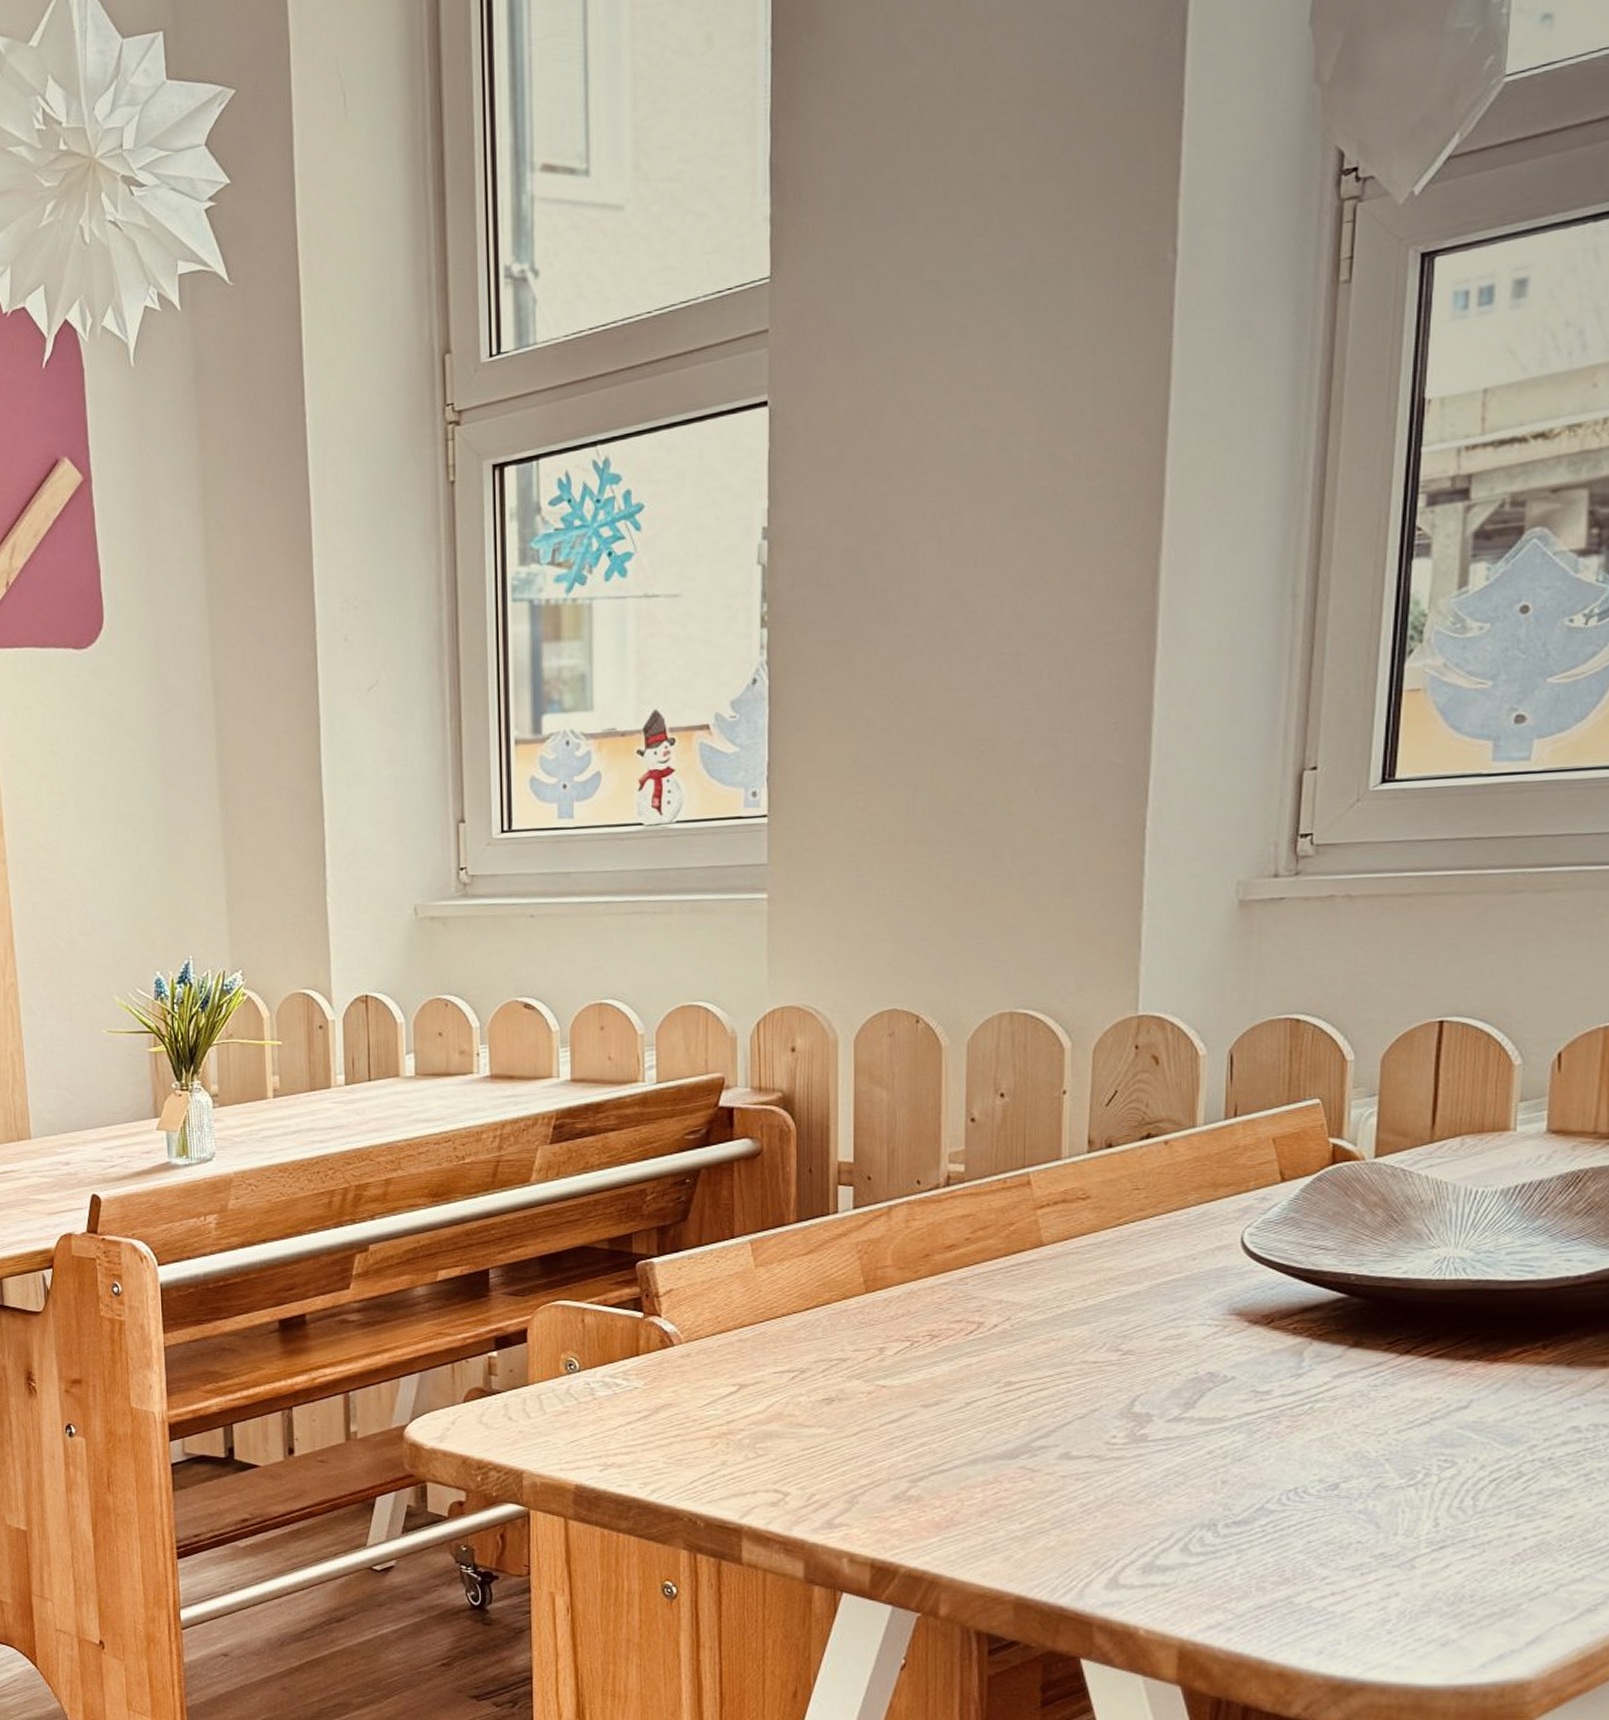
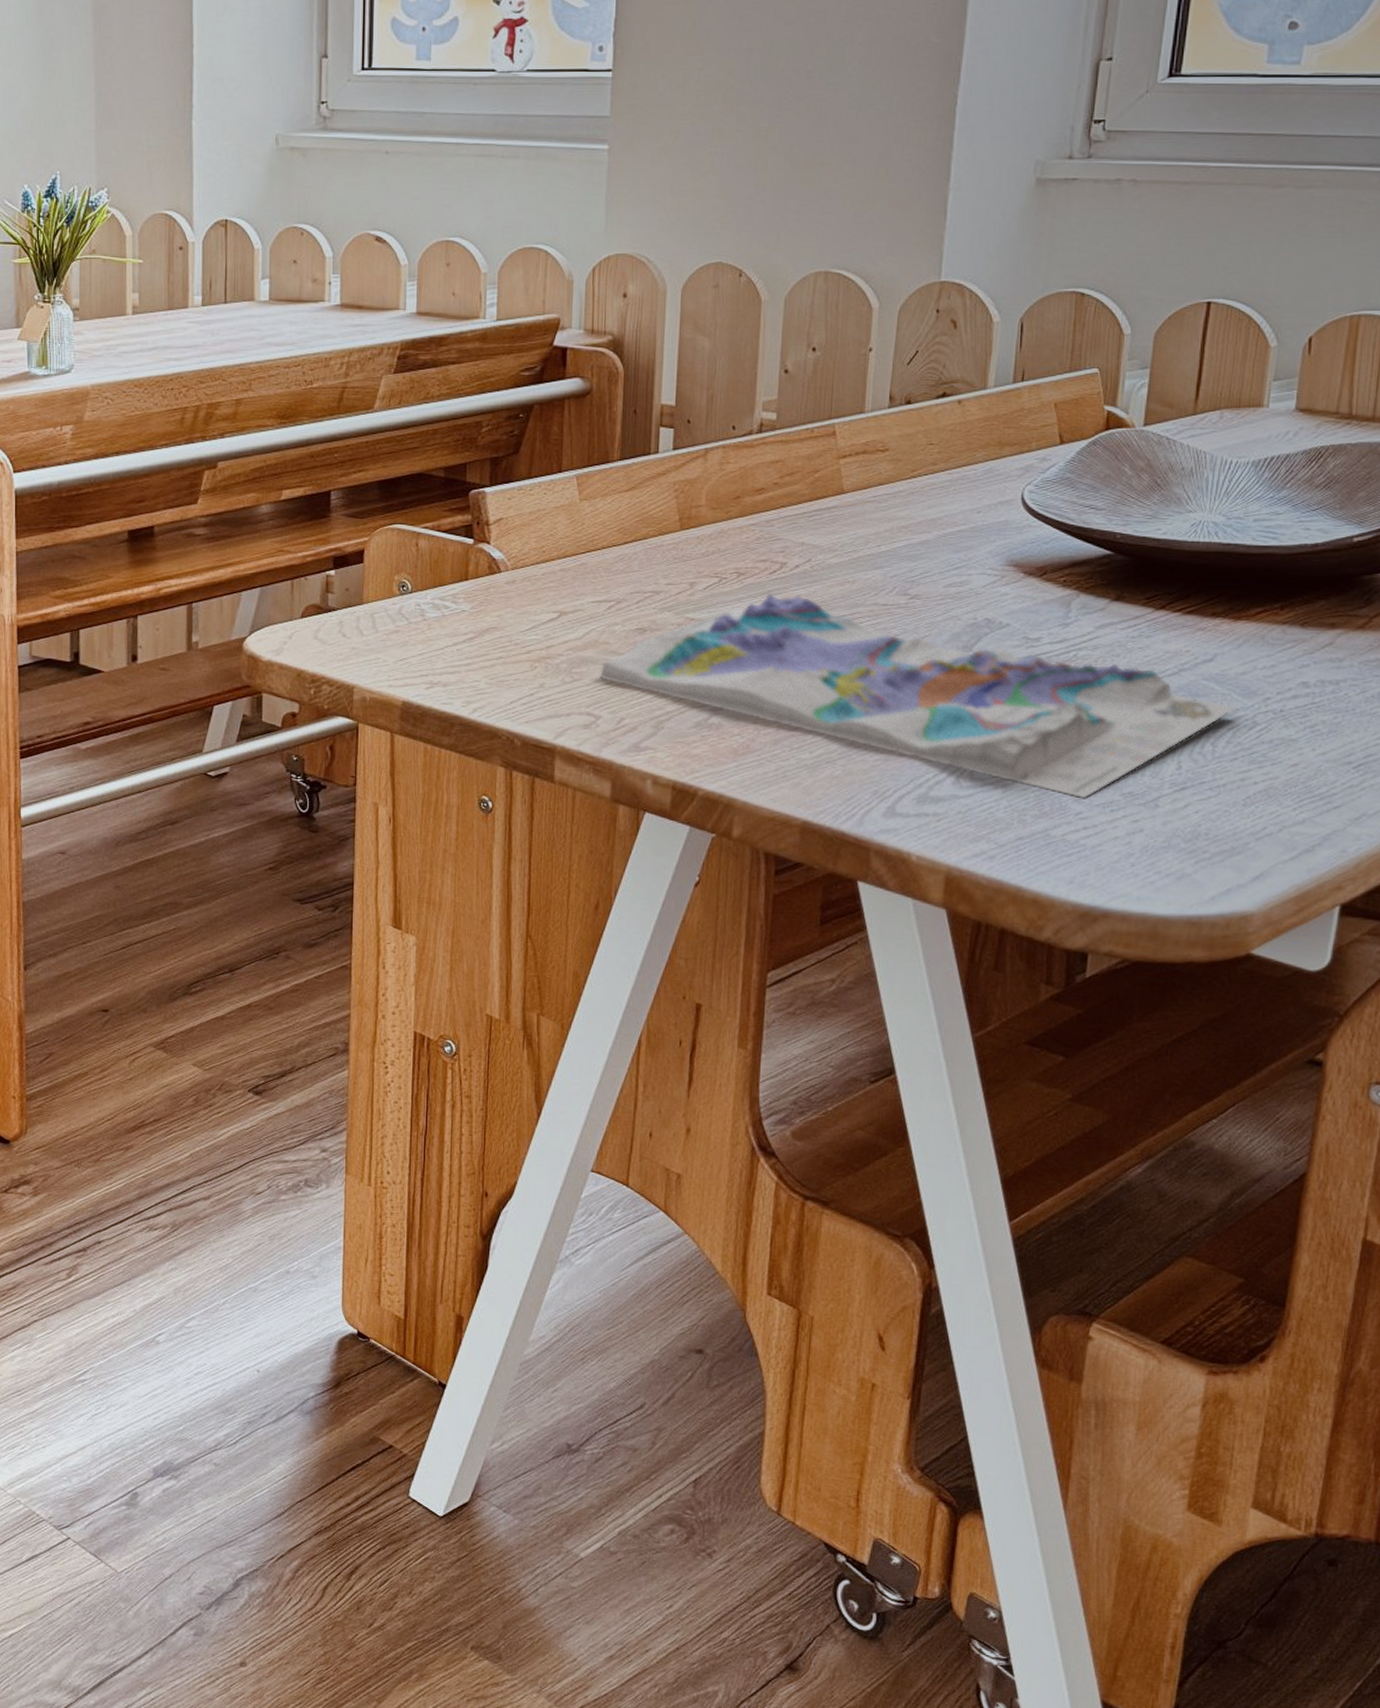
map: none [786,1355,1500,1563] -> present [600,593,1238,799]

